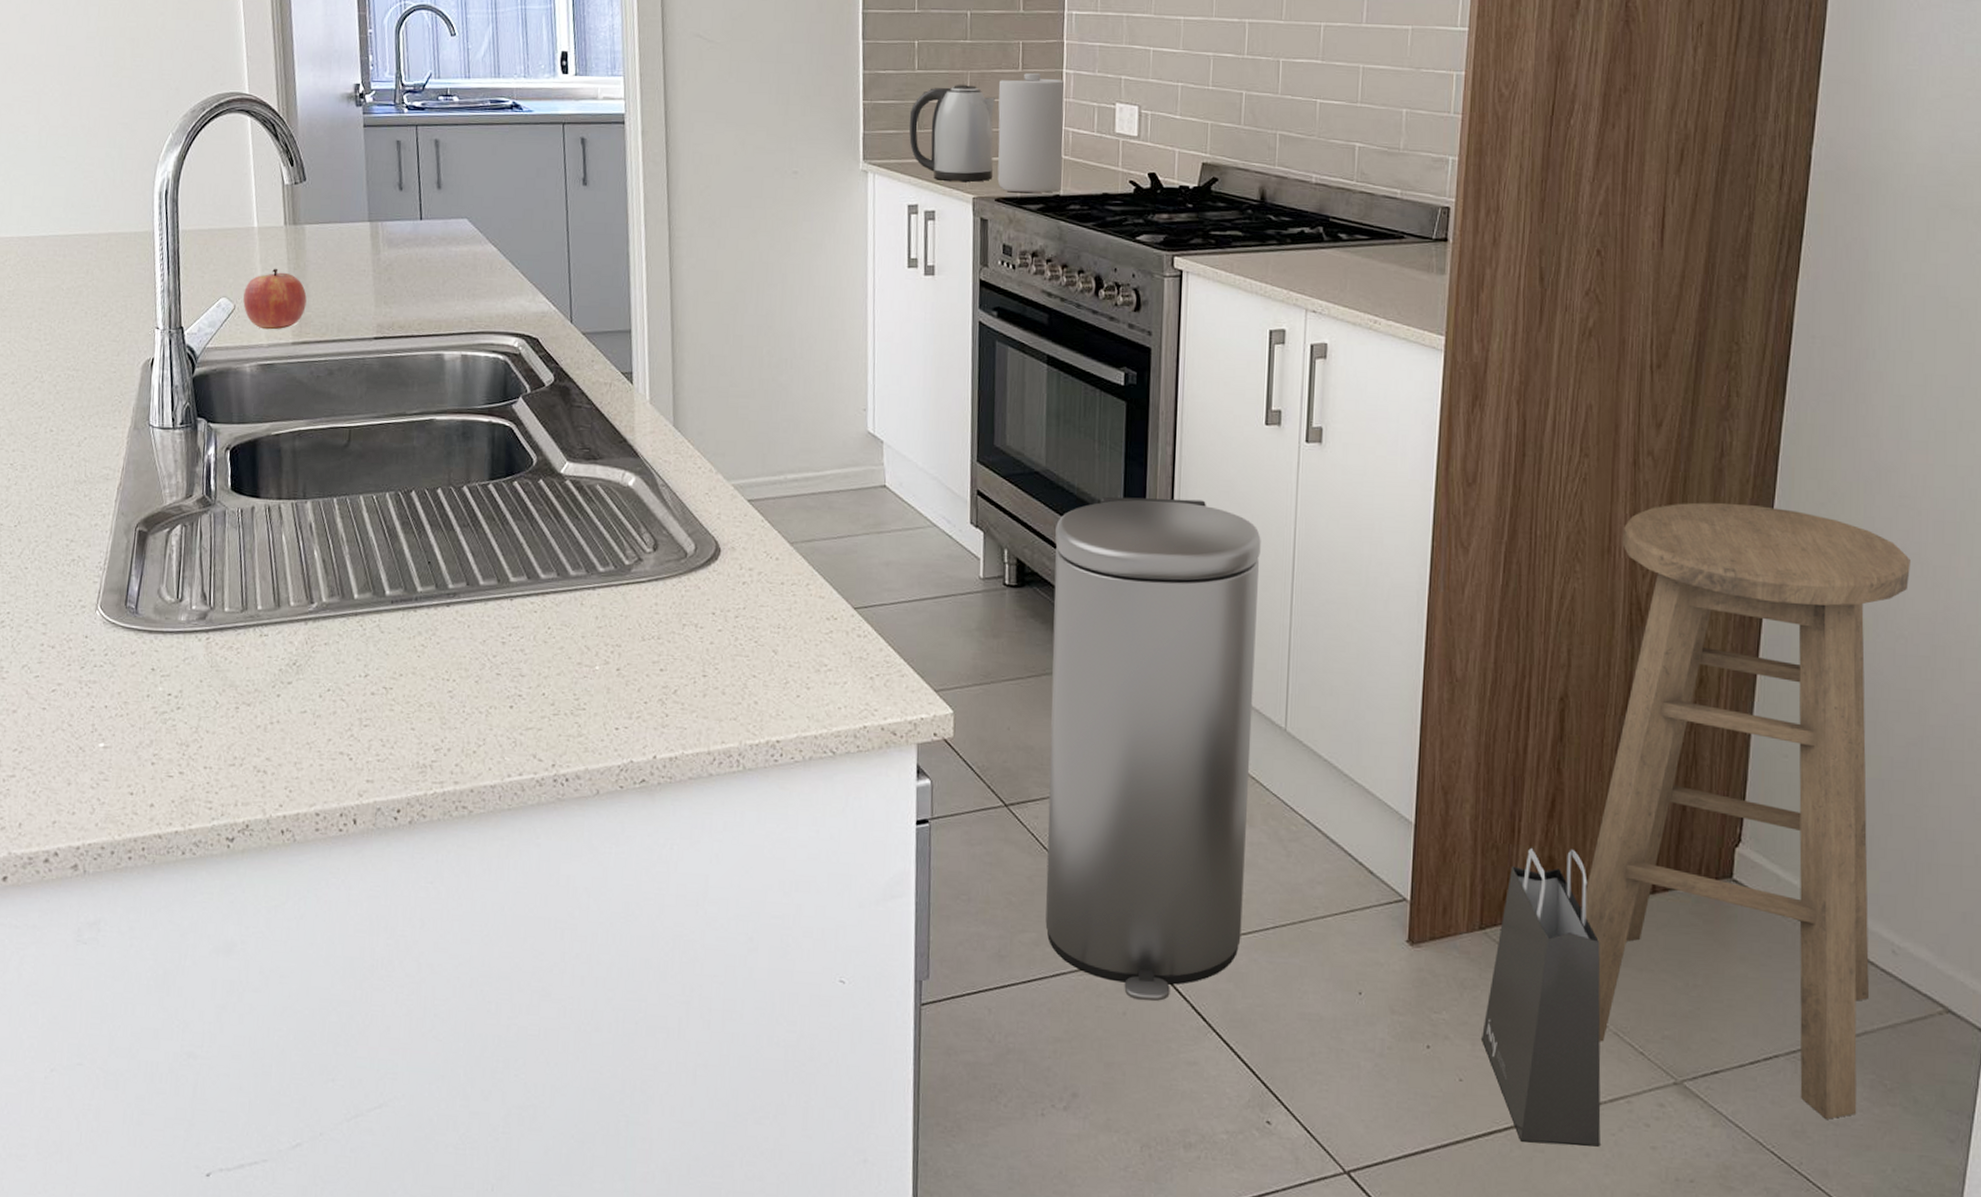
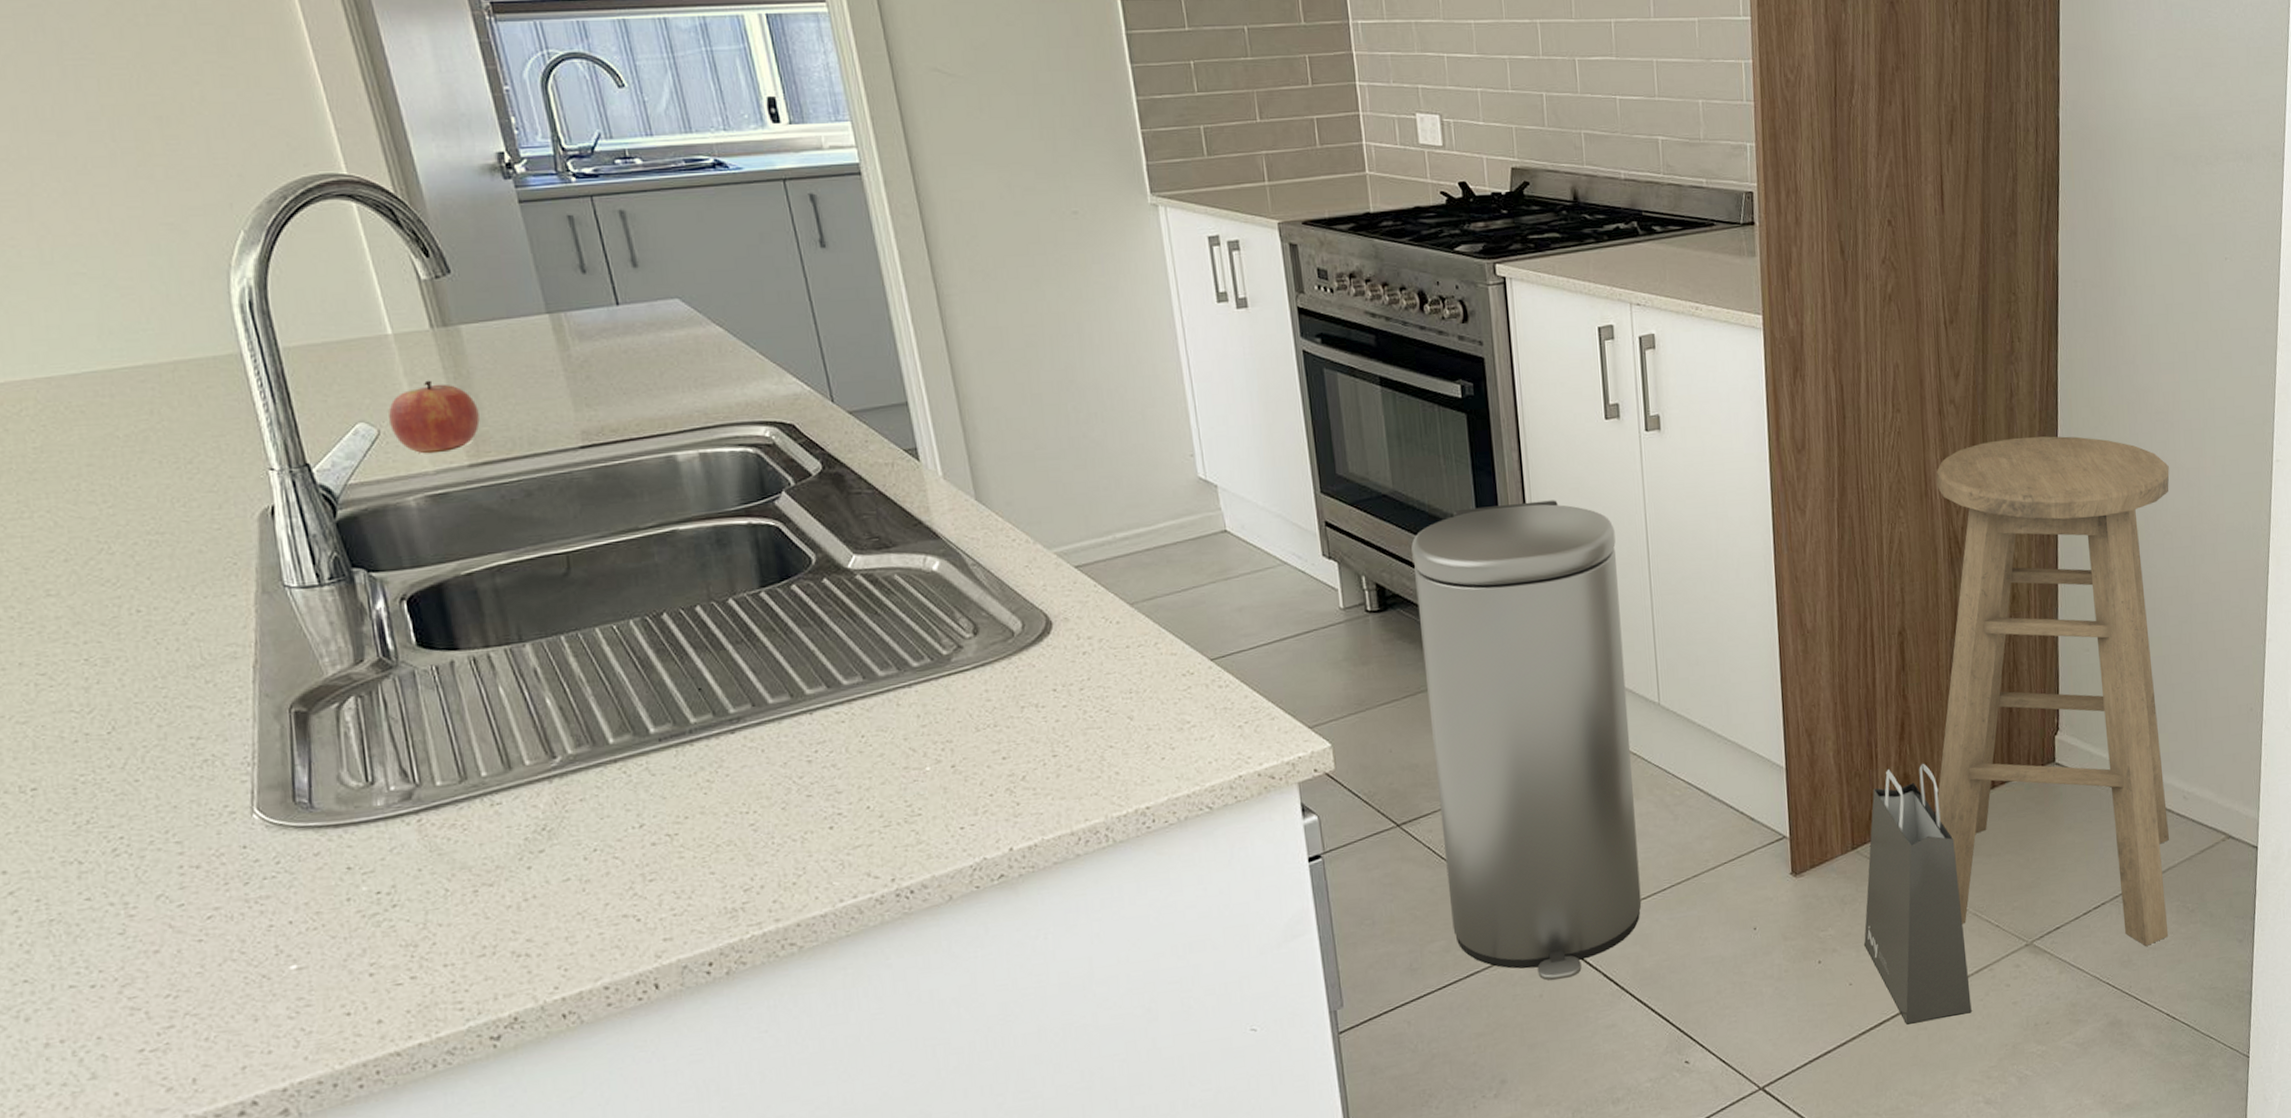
kettle: present [909,84,995,182] -> none [1195,104,1296,208]
paper towel holder: present [997,73,1065,193] -> none [1289,88,1372,214]

